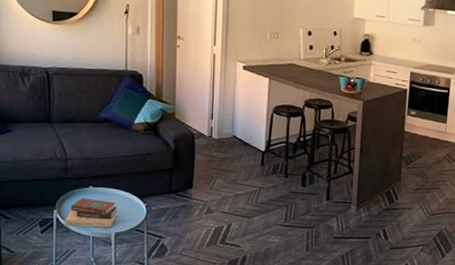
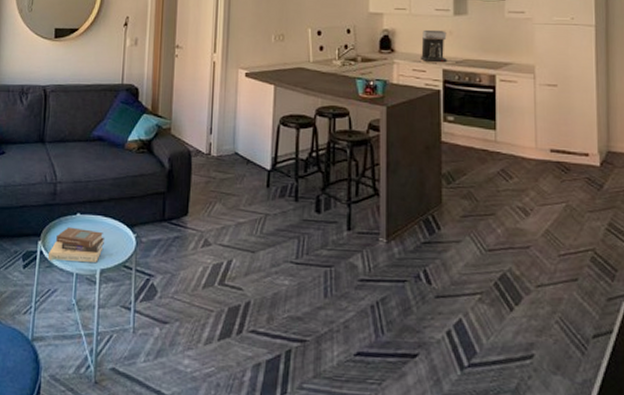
coffee maker: none [394,36,416,67] -> present [421,29,447,63]

